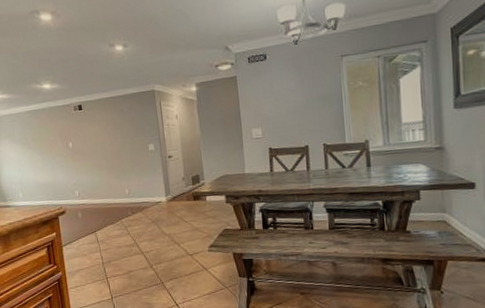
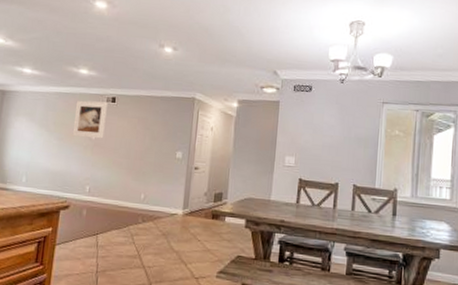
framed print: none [47,111,80,149] -> present [72,100,108,139]

